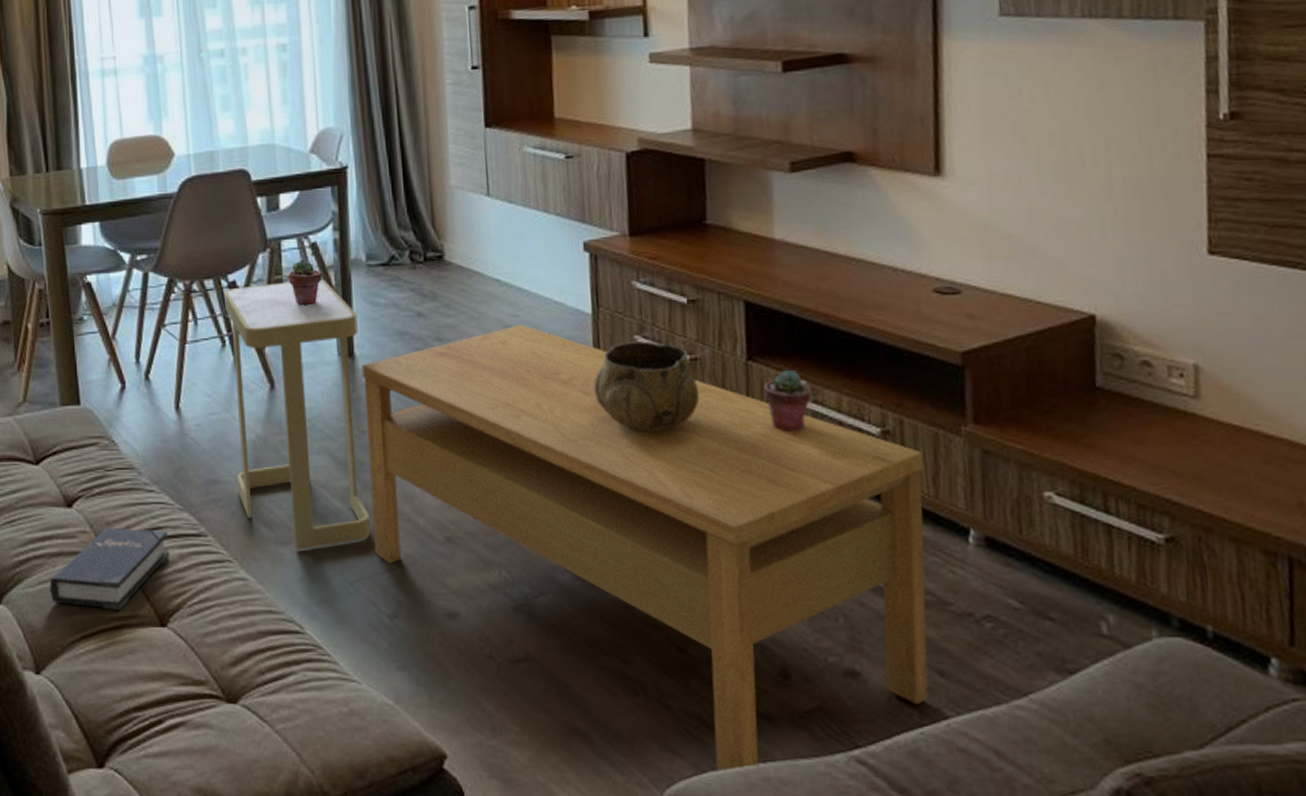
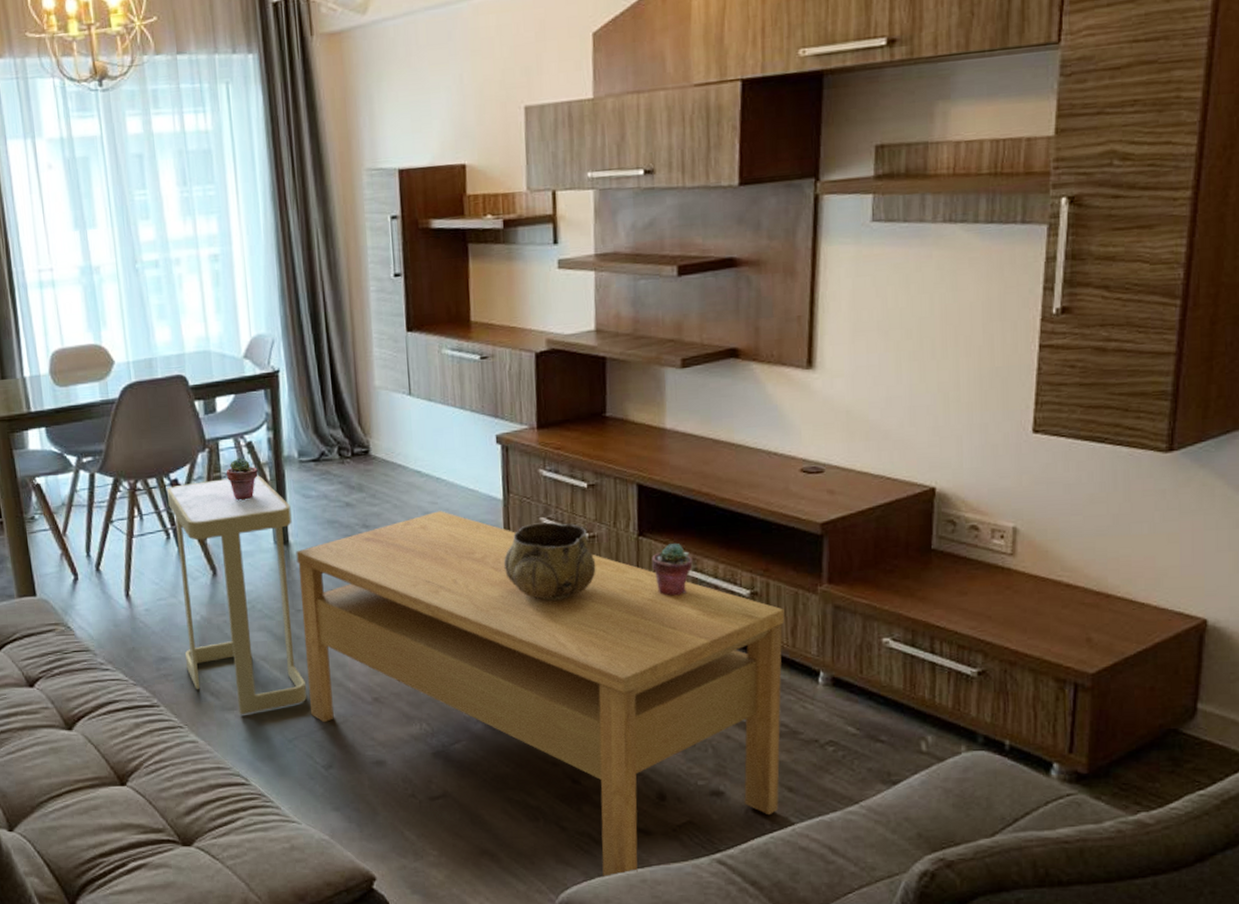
hardback book: present [49,527,170,610] -> none [17,702,127,774]

